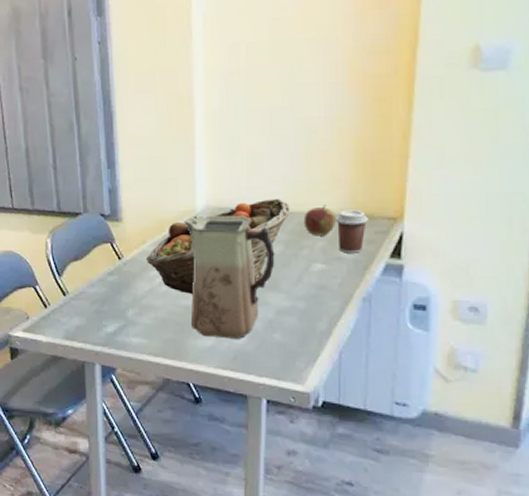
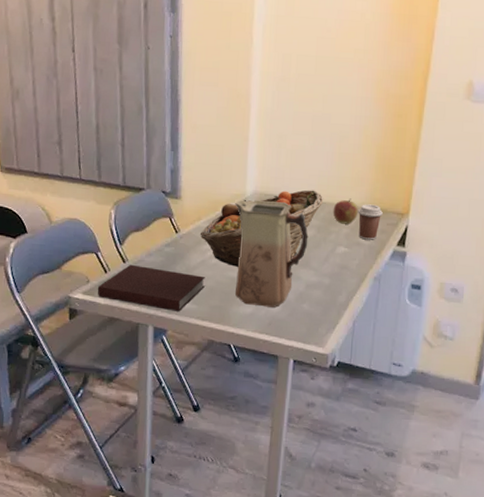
notebook: none [38,297,155,347] -> present [97,264,205,312]

